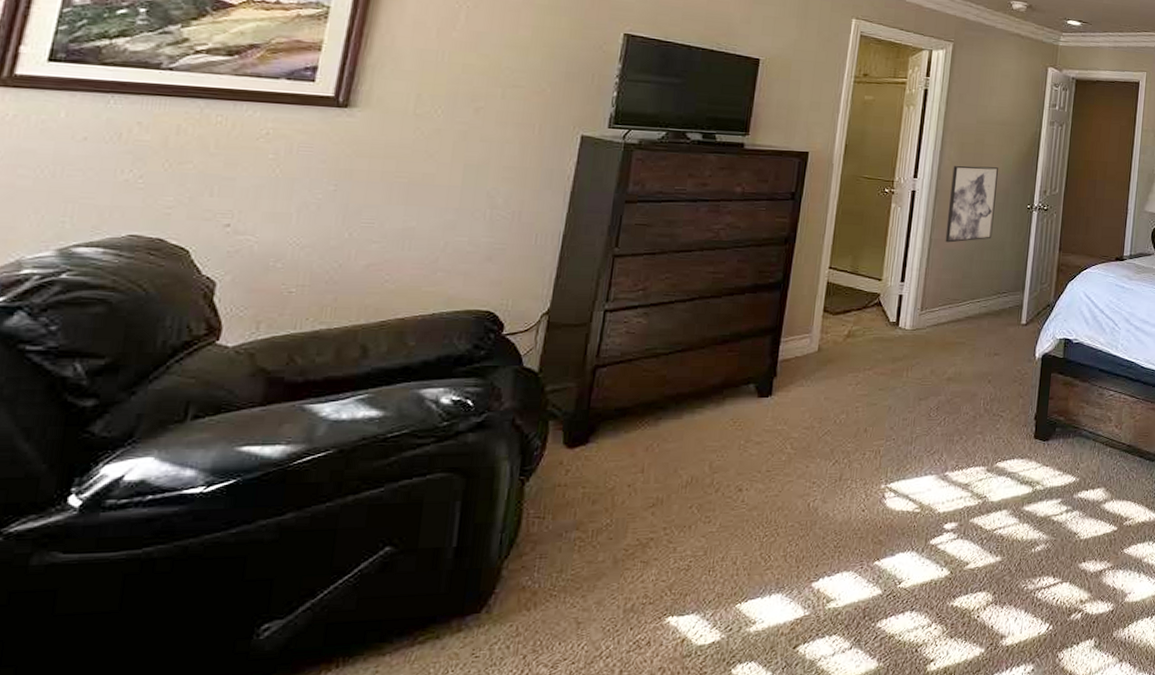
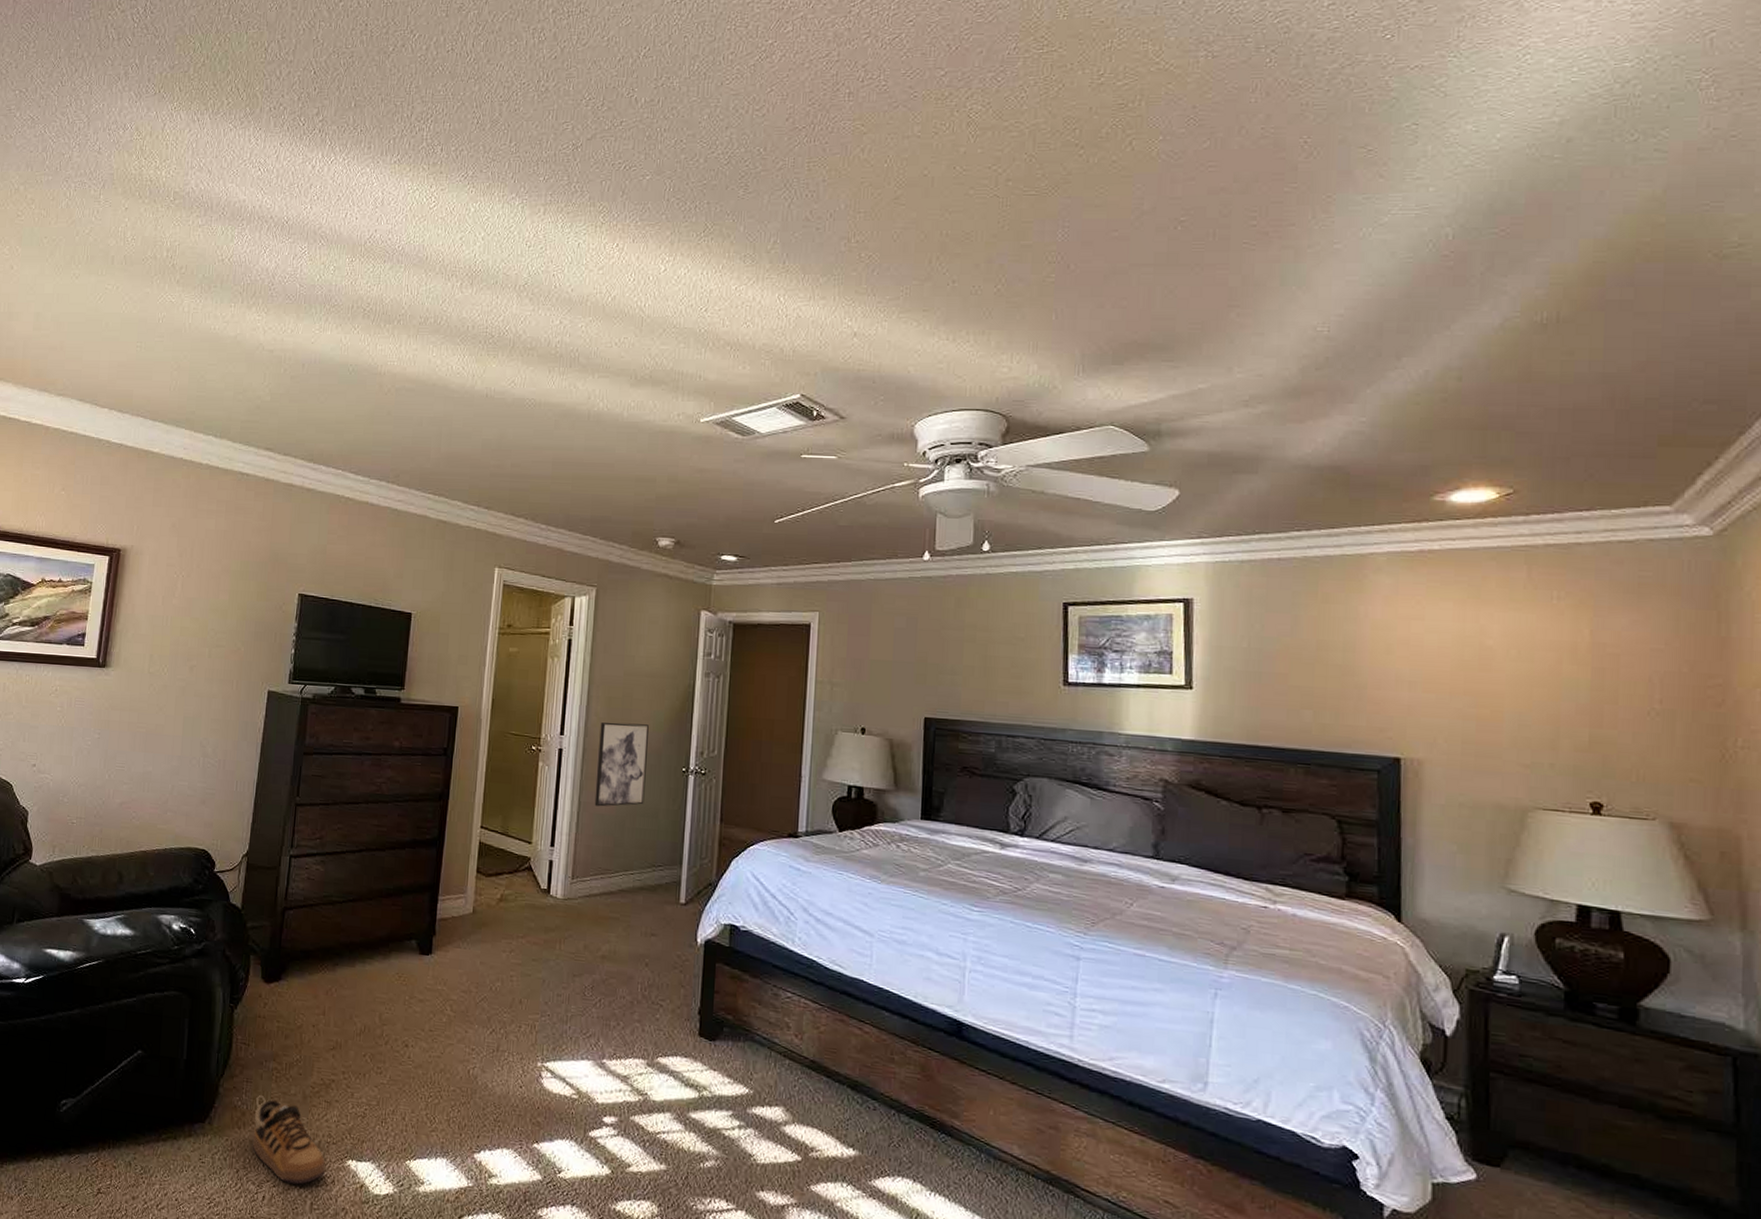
shoe: none [545,570,640,656] -> present [252,1095,326,1185]

